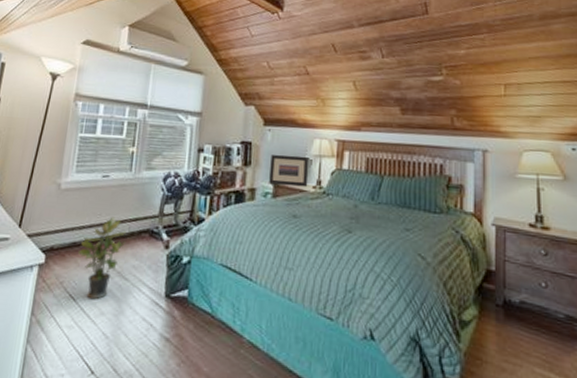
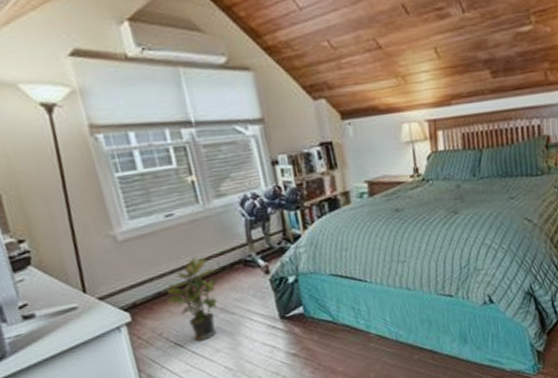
picture frame: present [269,155,308,188] -> none [358,145,404,184]

